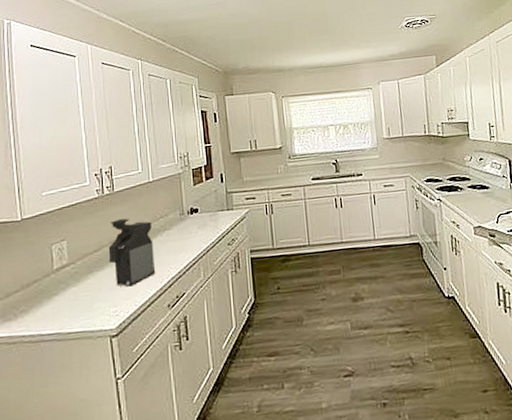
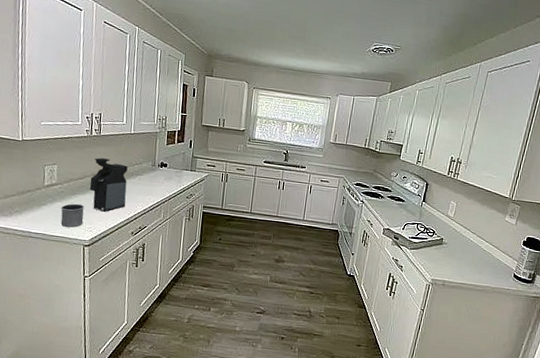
mug: none [77,283,106,318] -> present [60,203,84,228]

